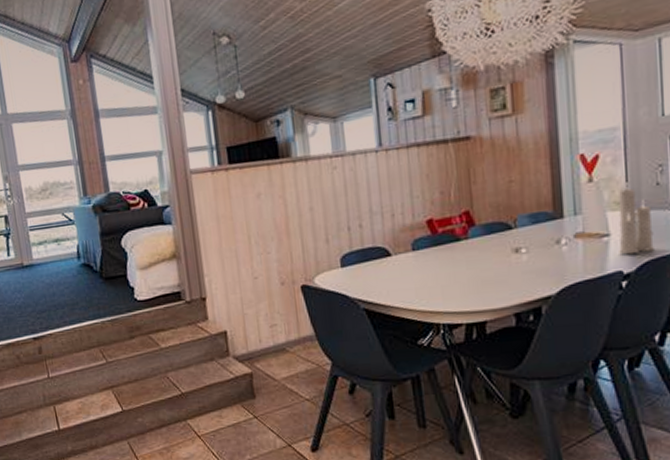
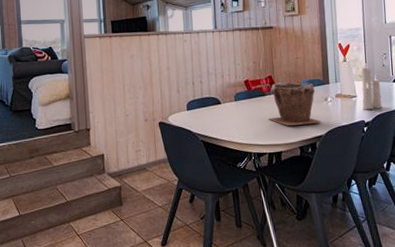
plant pot: none [465,219,552,284] -> present [268,82,322,126]

